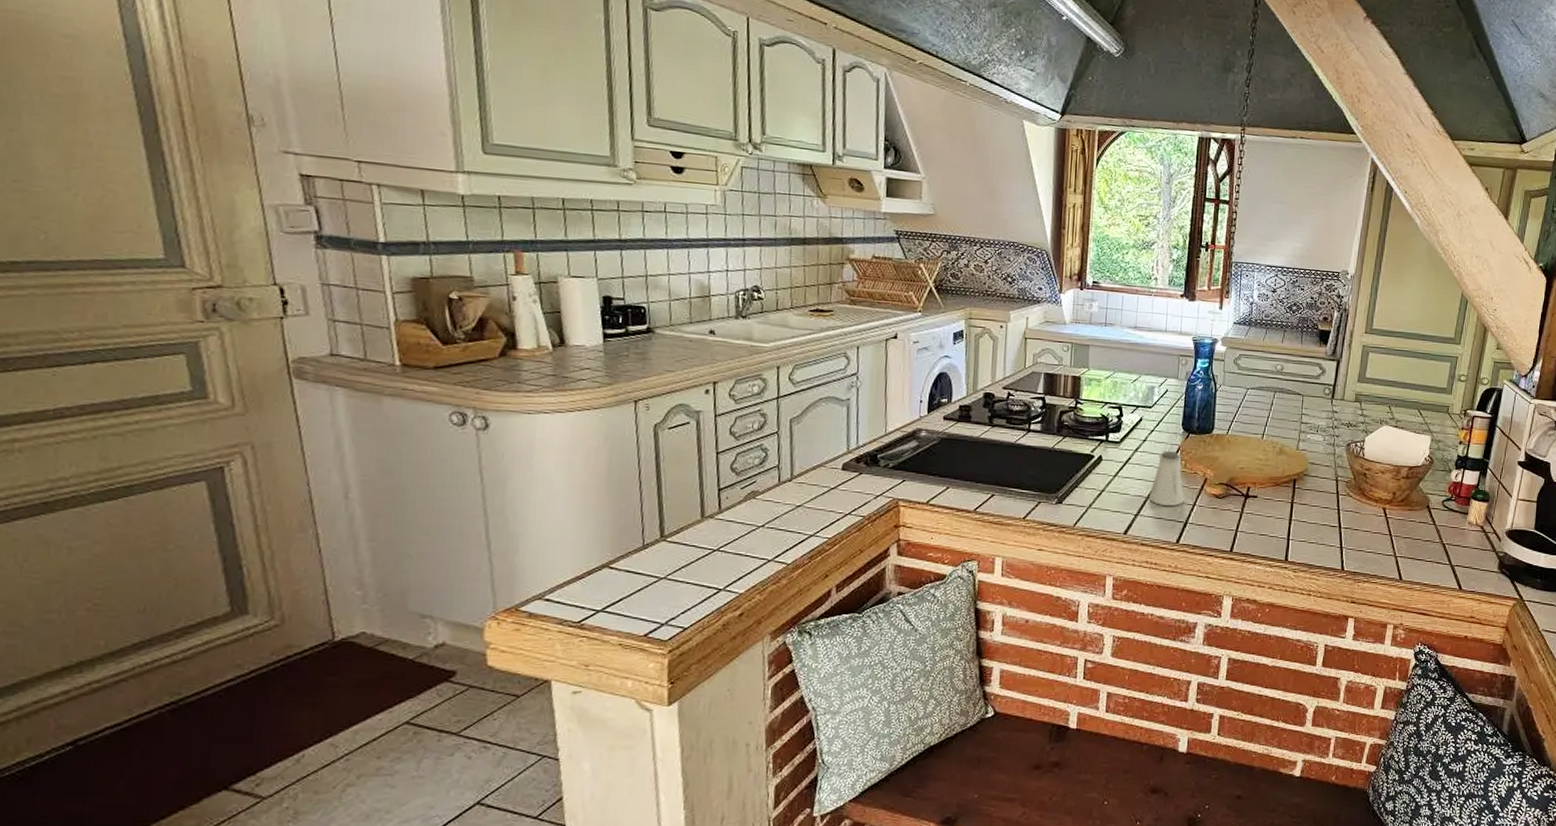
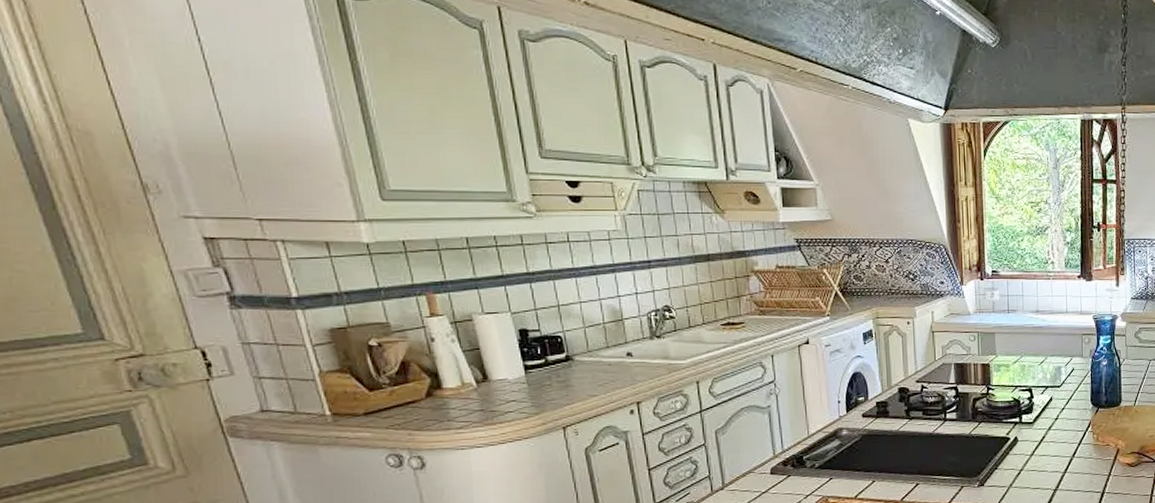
saltshaker: present [1148,450,1184,506] -> none [1065,425,1100,479]

